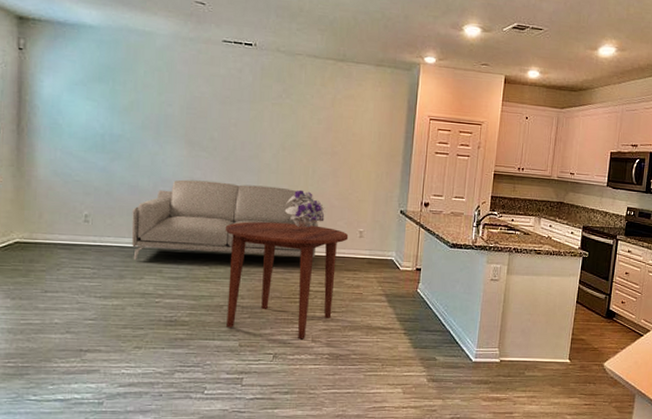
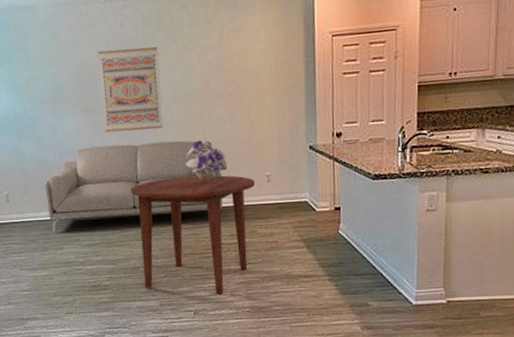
wall art: none [208,89,273,173] -> present [97,46,164,133]

